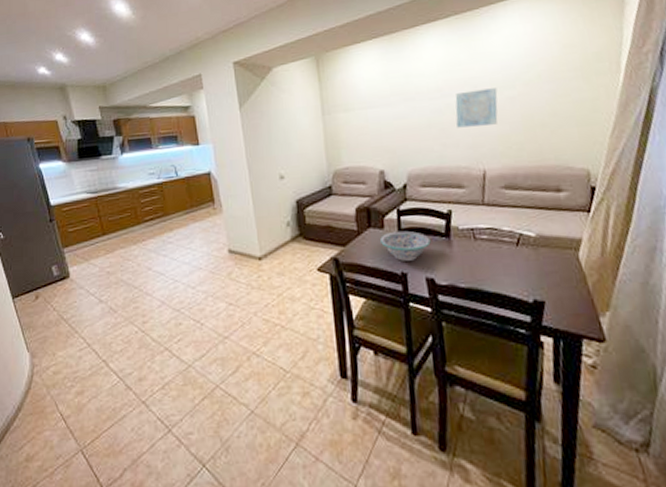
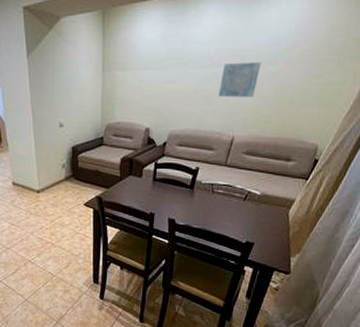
decorative bowl: present [380,230,431,261] -> none [138,180,178,204]

